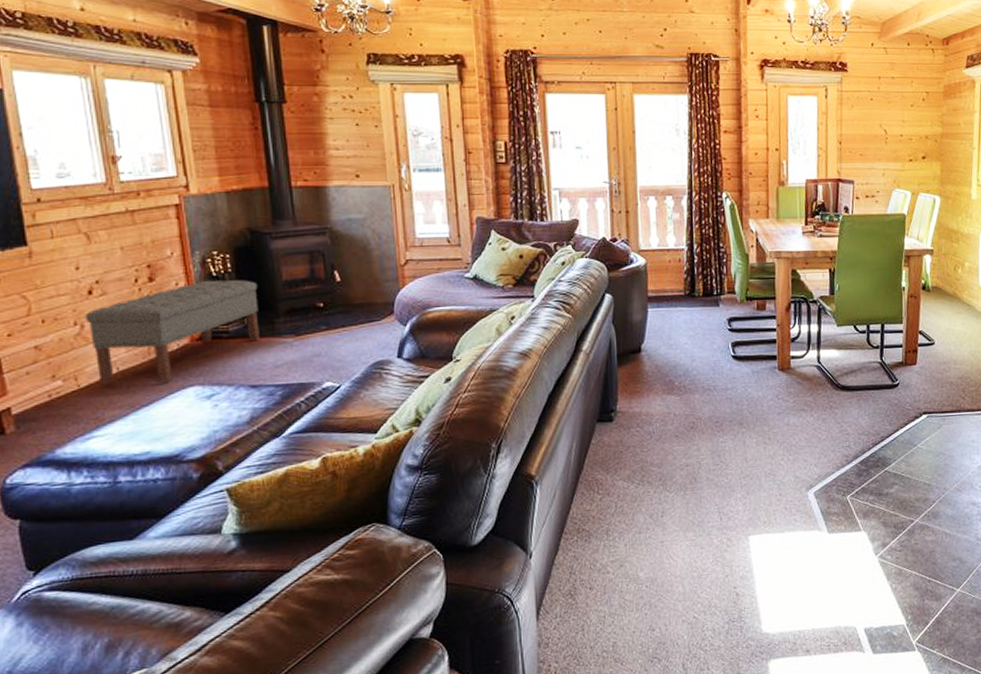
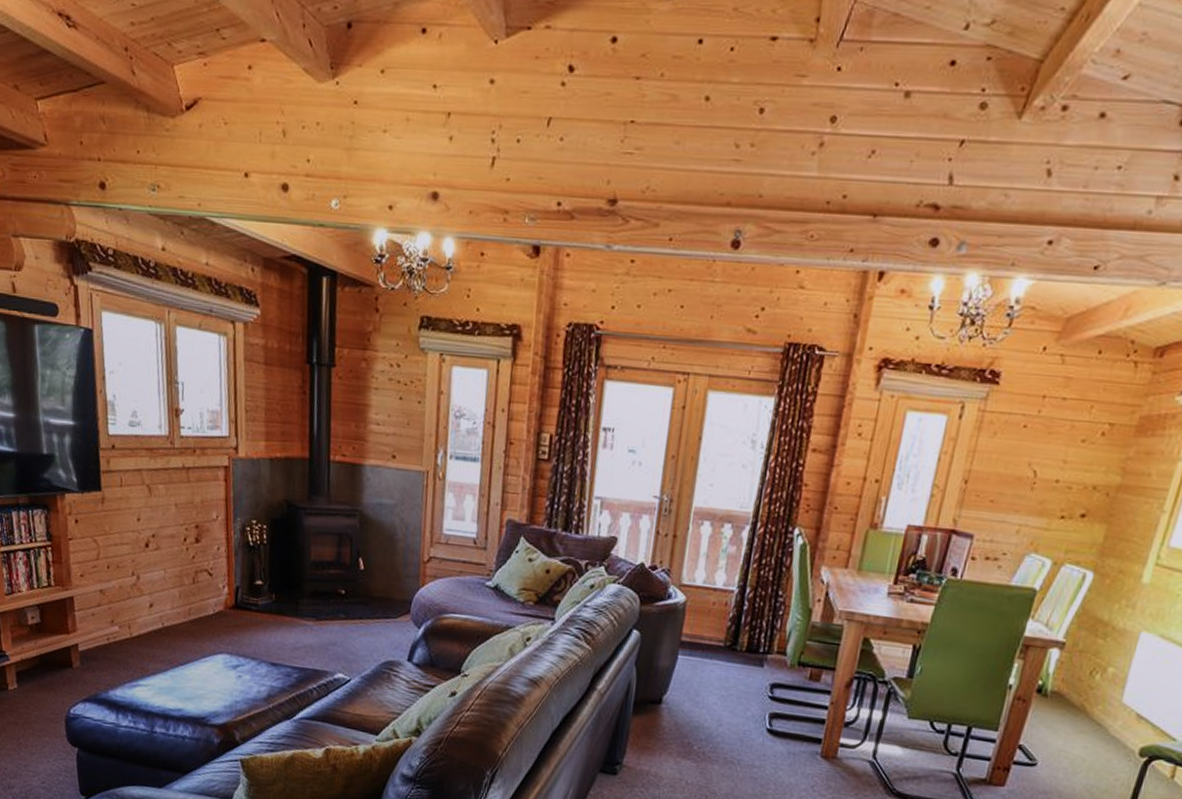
bench: present [85,280,260,385] -> none [141,549,288,645]

